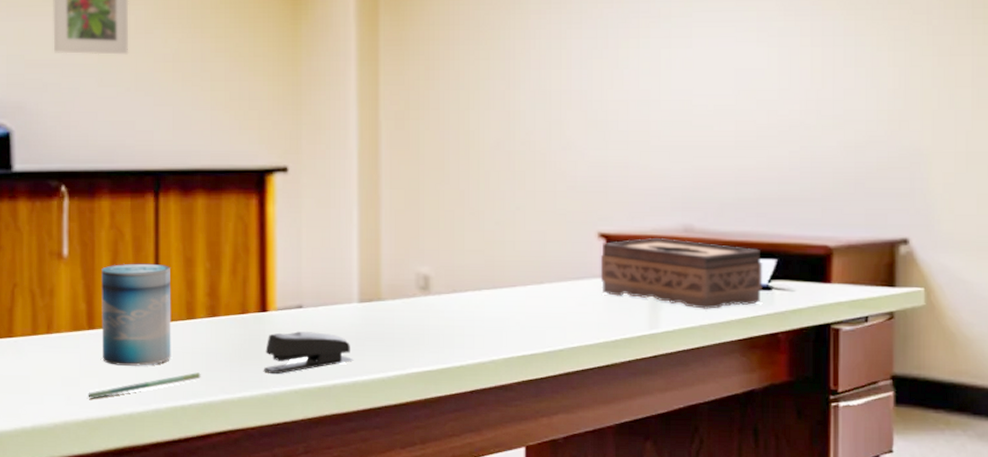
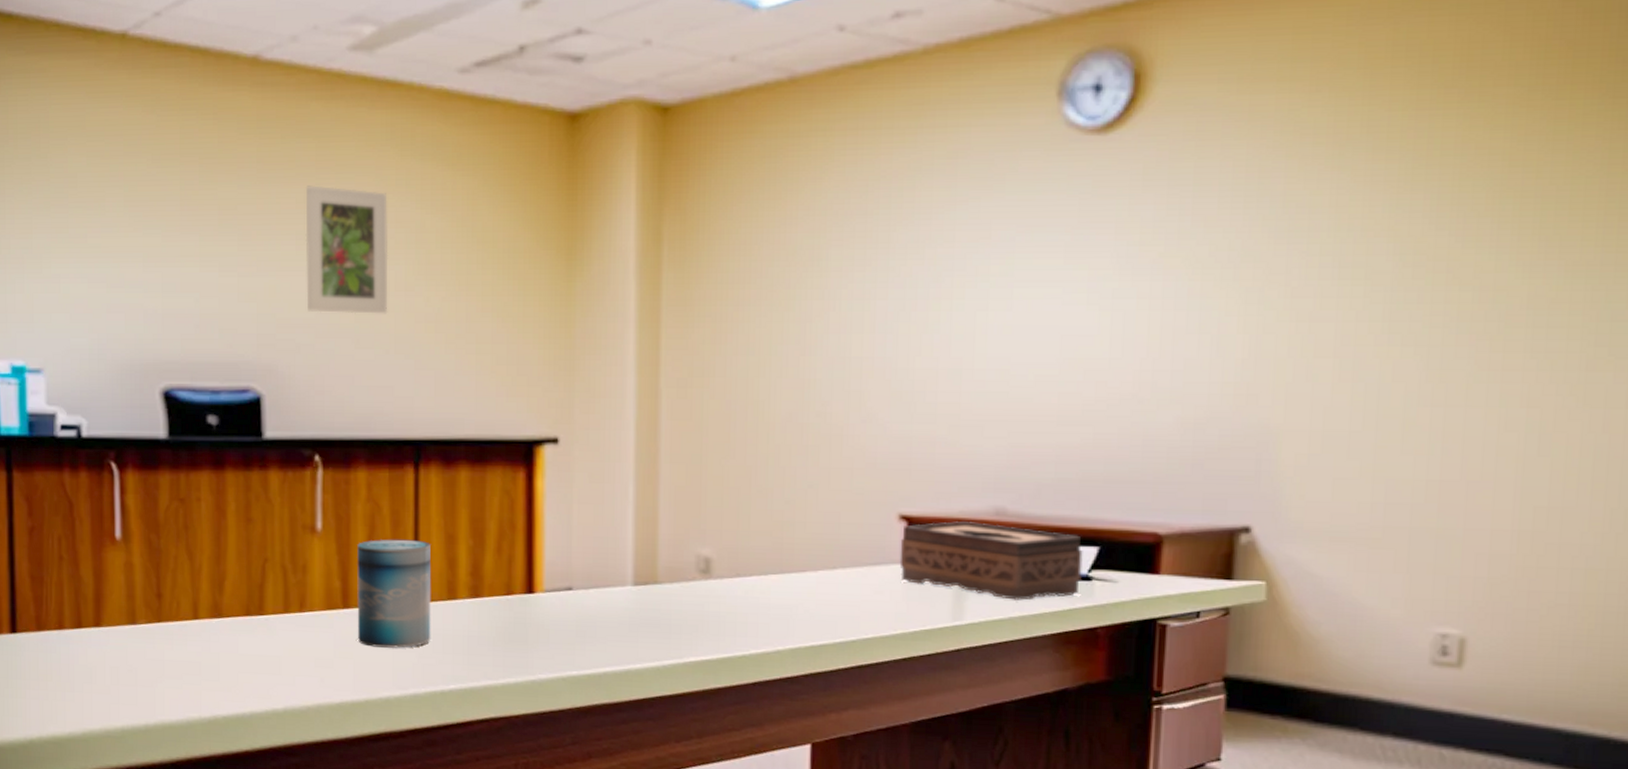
pen: present [88,372,201,399] -> none [342,656,462,682]
stapler: present [263,331,354,374] -> none [529,615,627,660]

